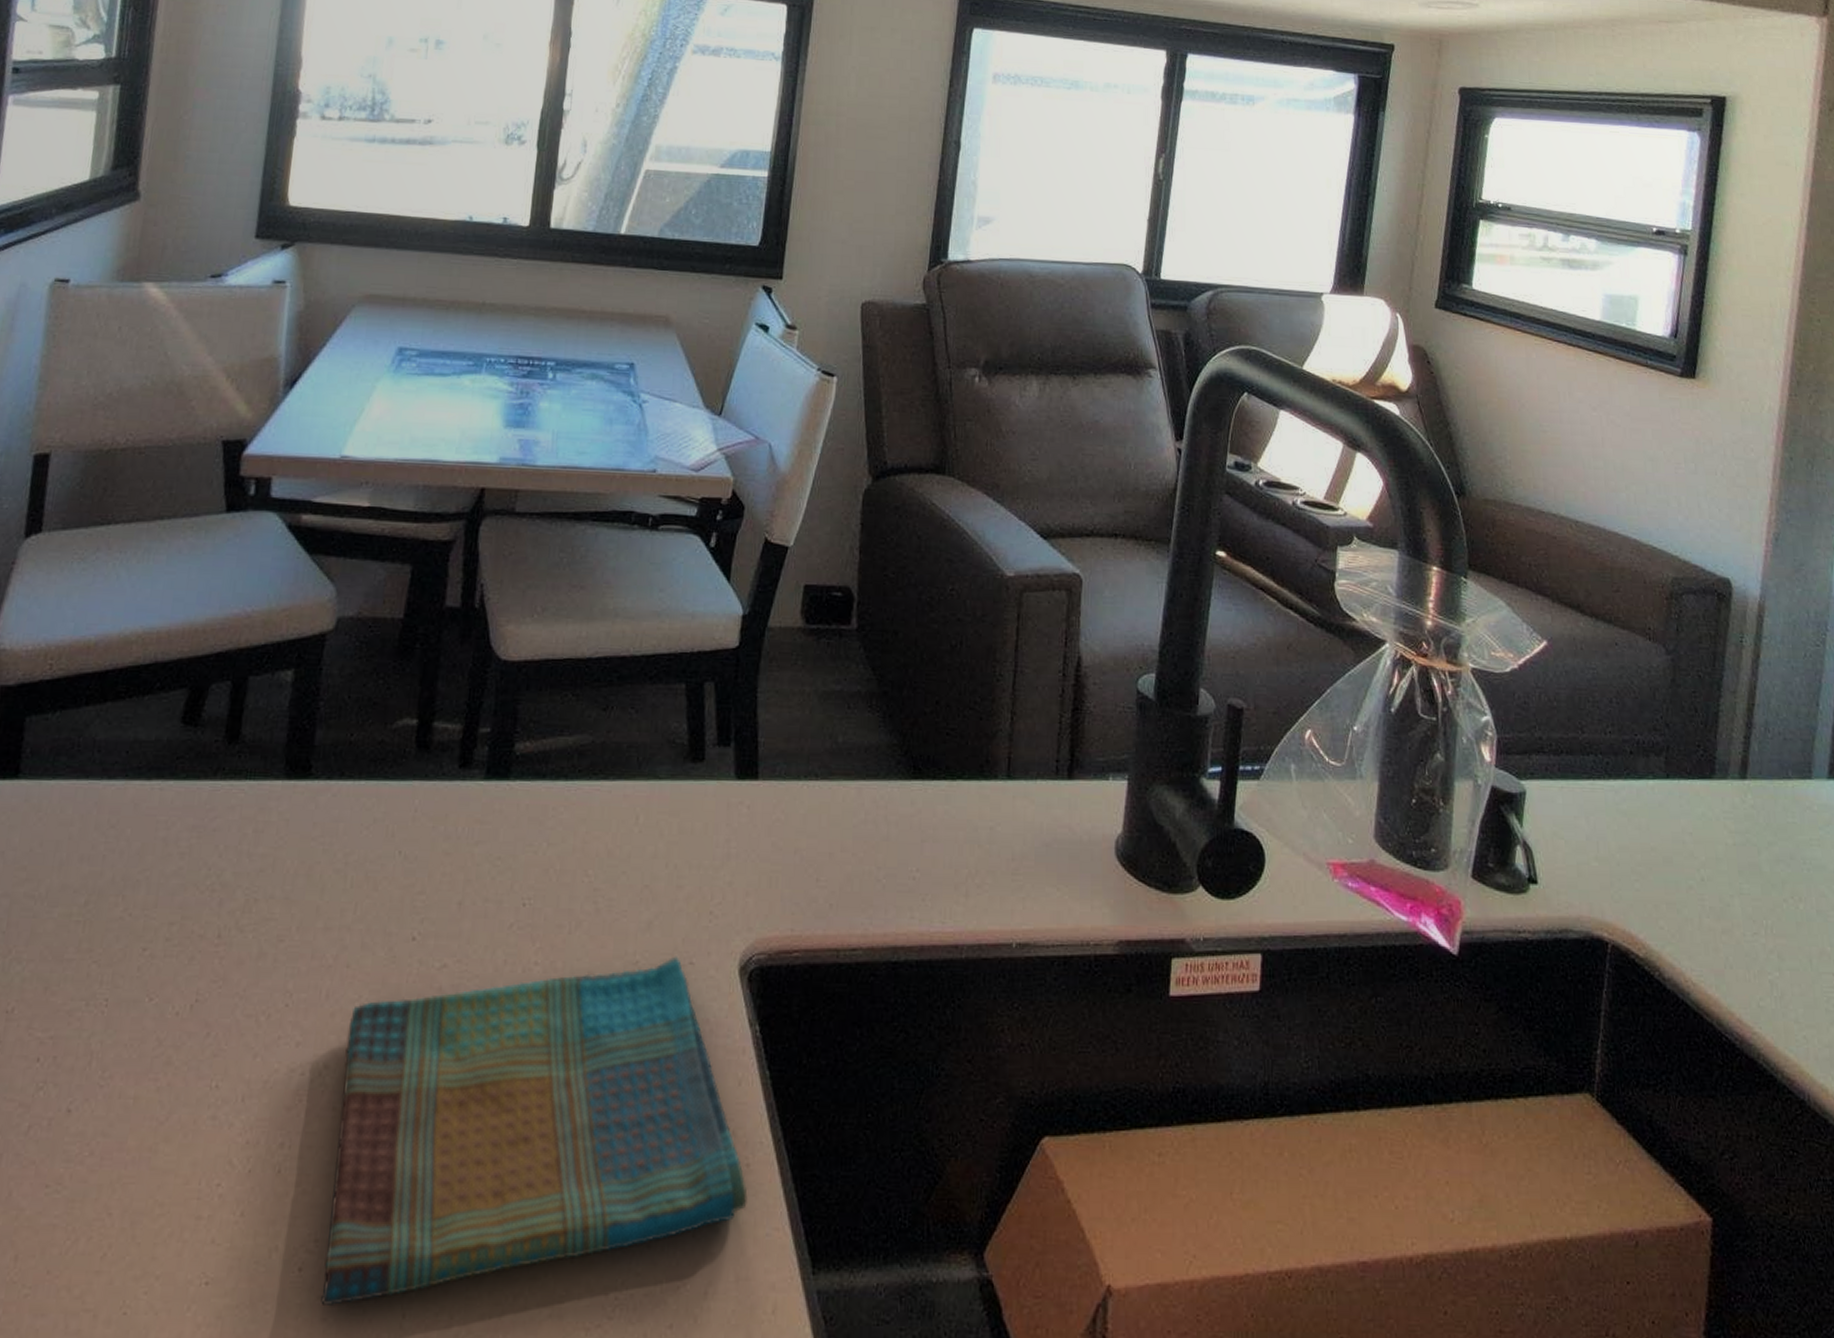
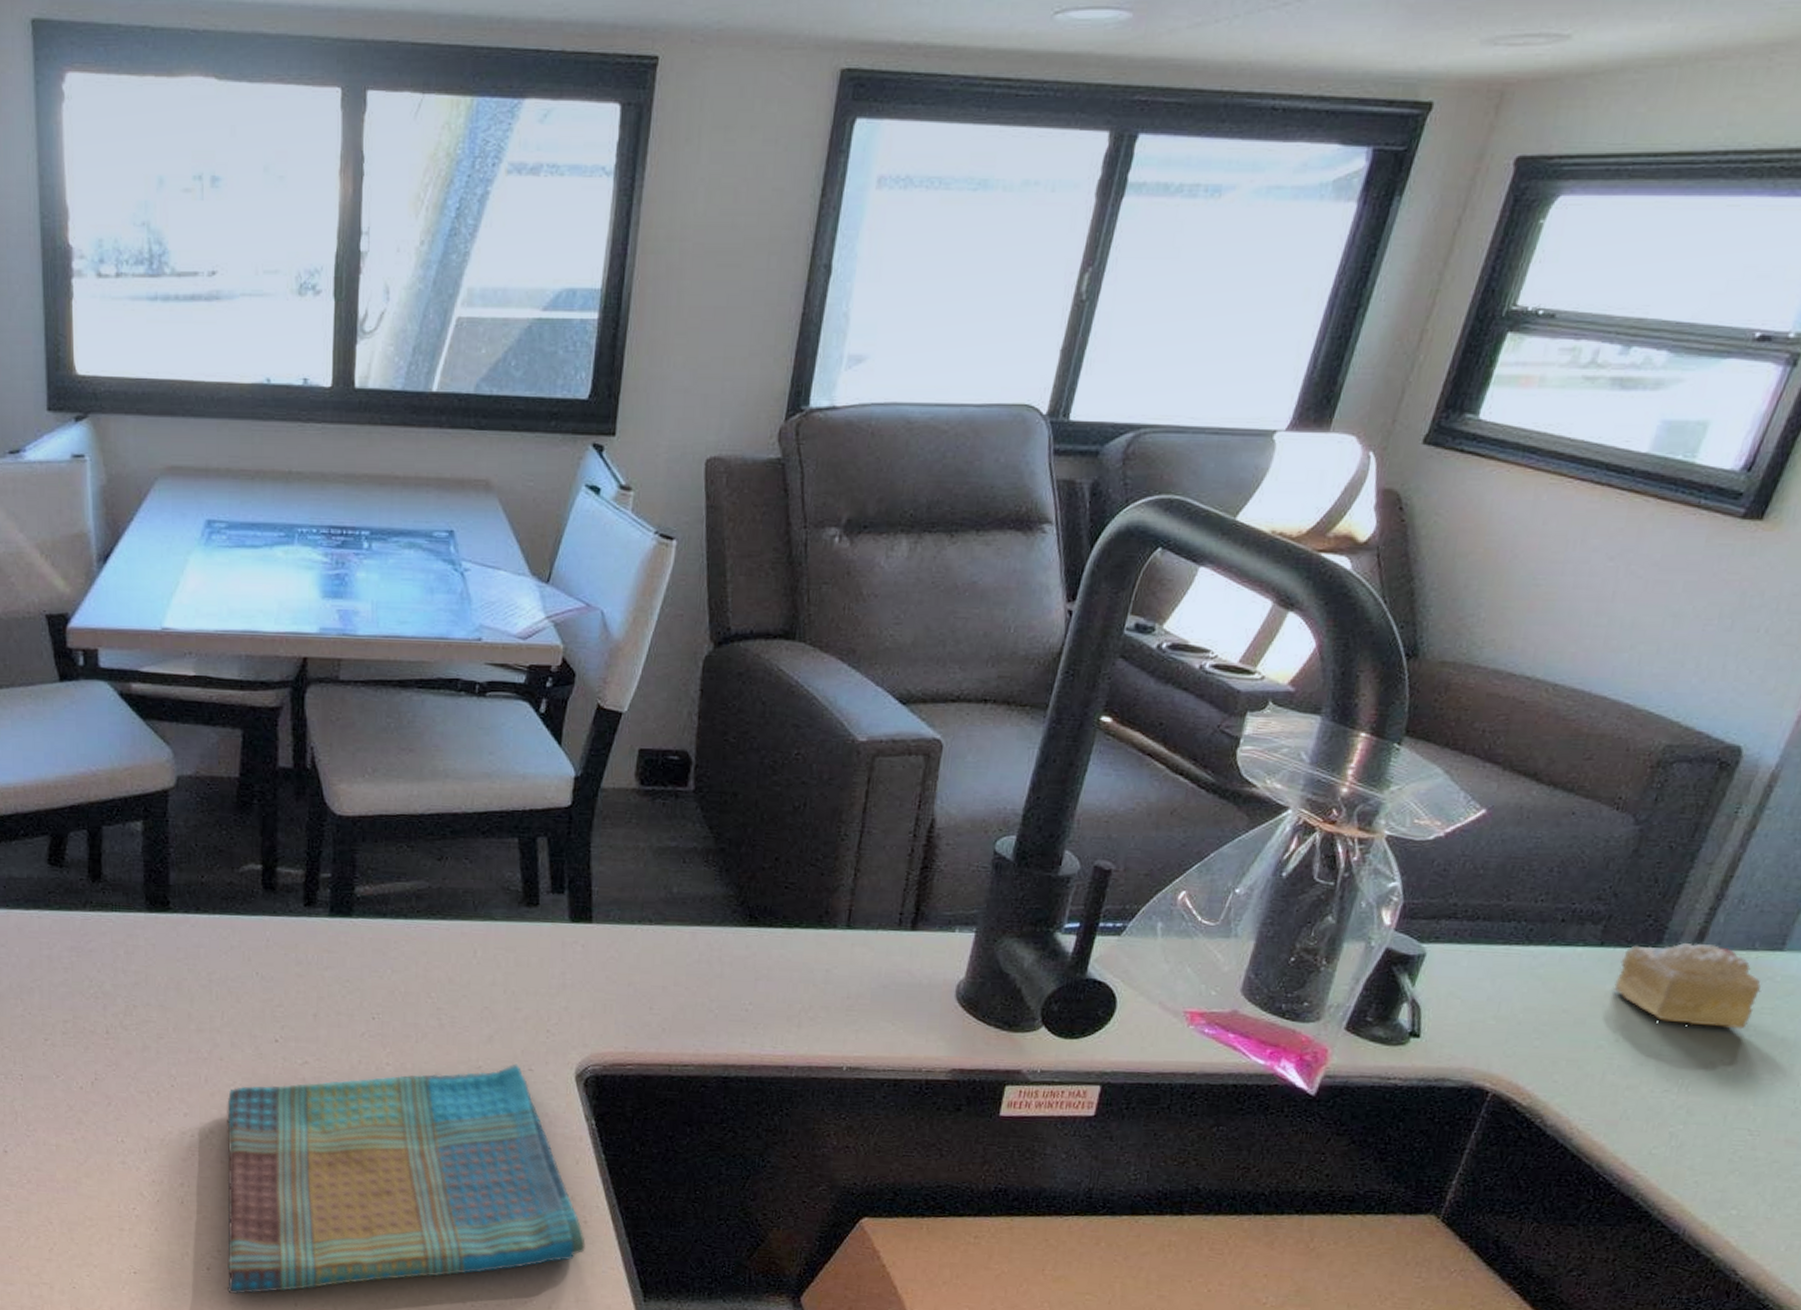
cake slice: none [1687,773,1805,863] -> present [1614,943,1761,1030]

